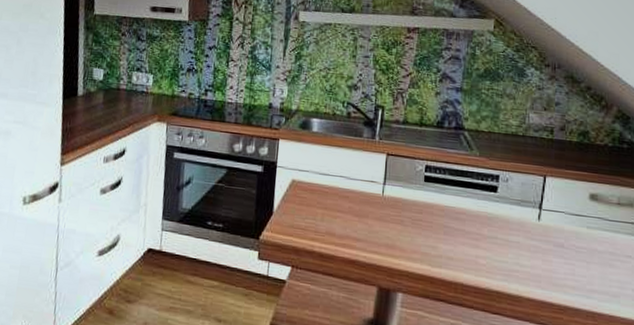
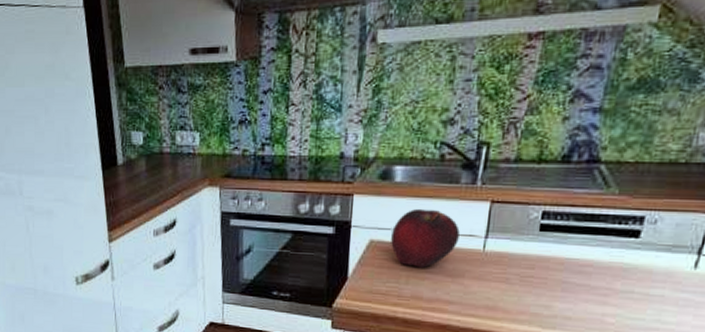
fruit: none [309,155,364,207] -> present [391,208,460,268]

